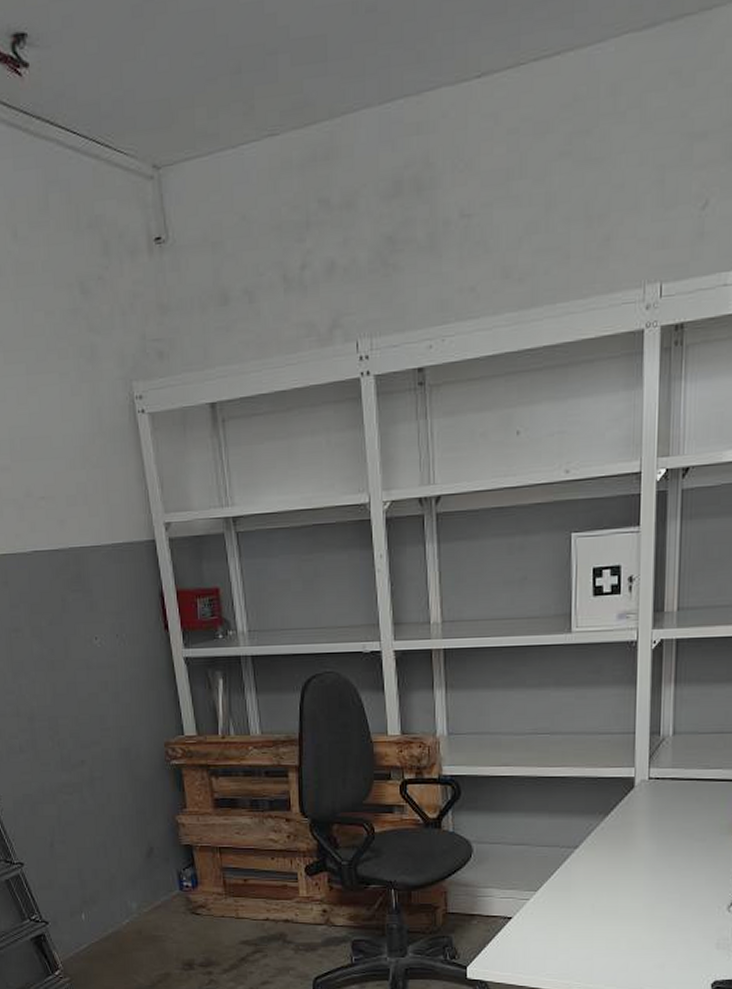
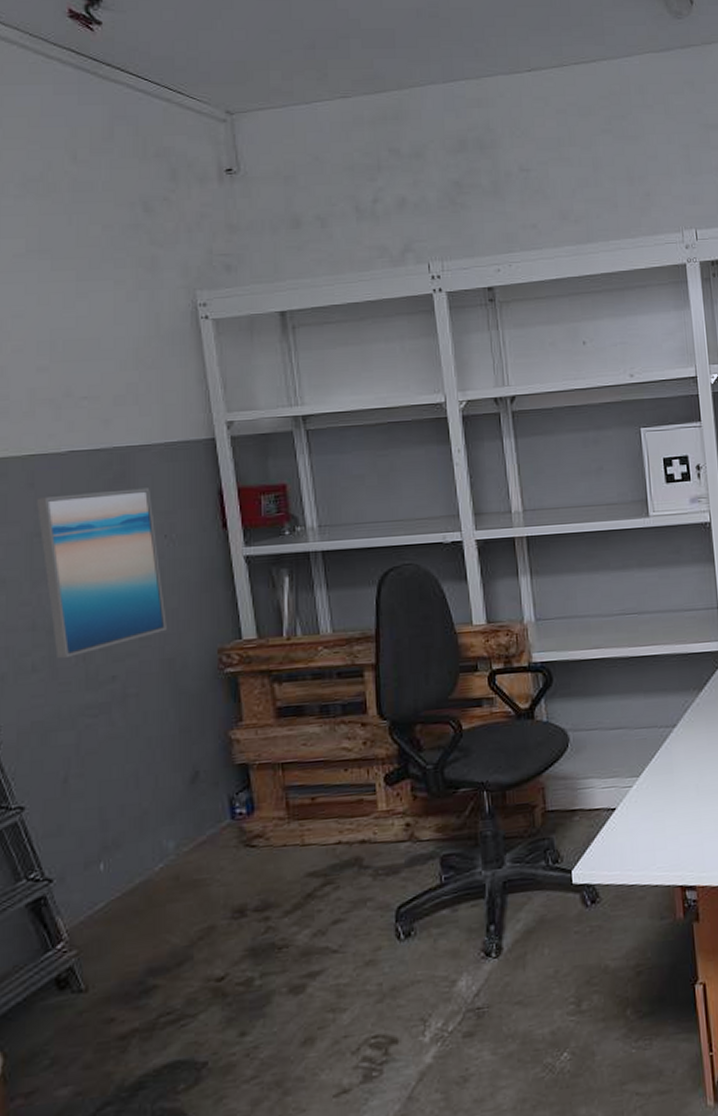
wall art: none [10,588,122,742] -> present [36,488,167,658]

